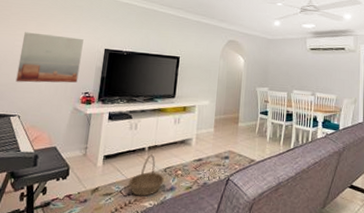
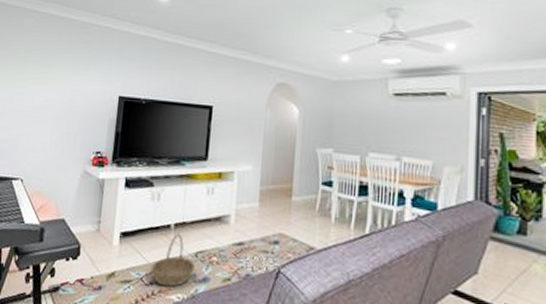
wall art: present [15,32,84,83] -> none [17,76,93,140]

